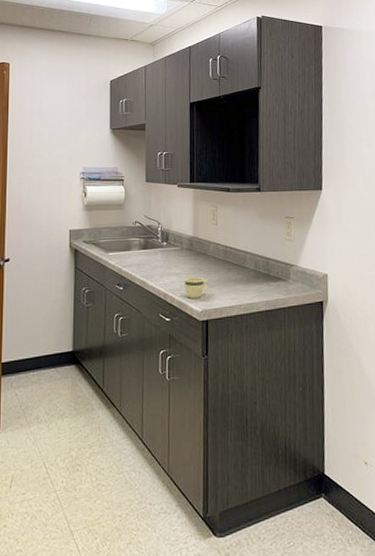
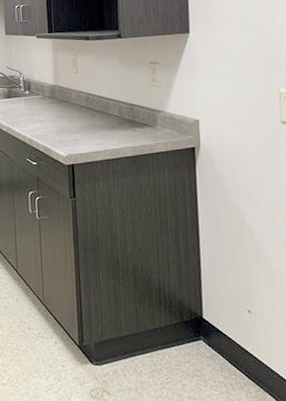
mug: present [184,277,210,298] -> none [48,123,74,144]

